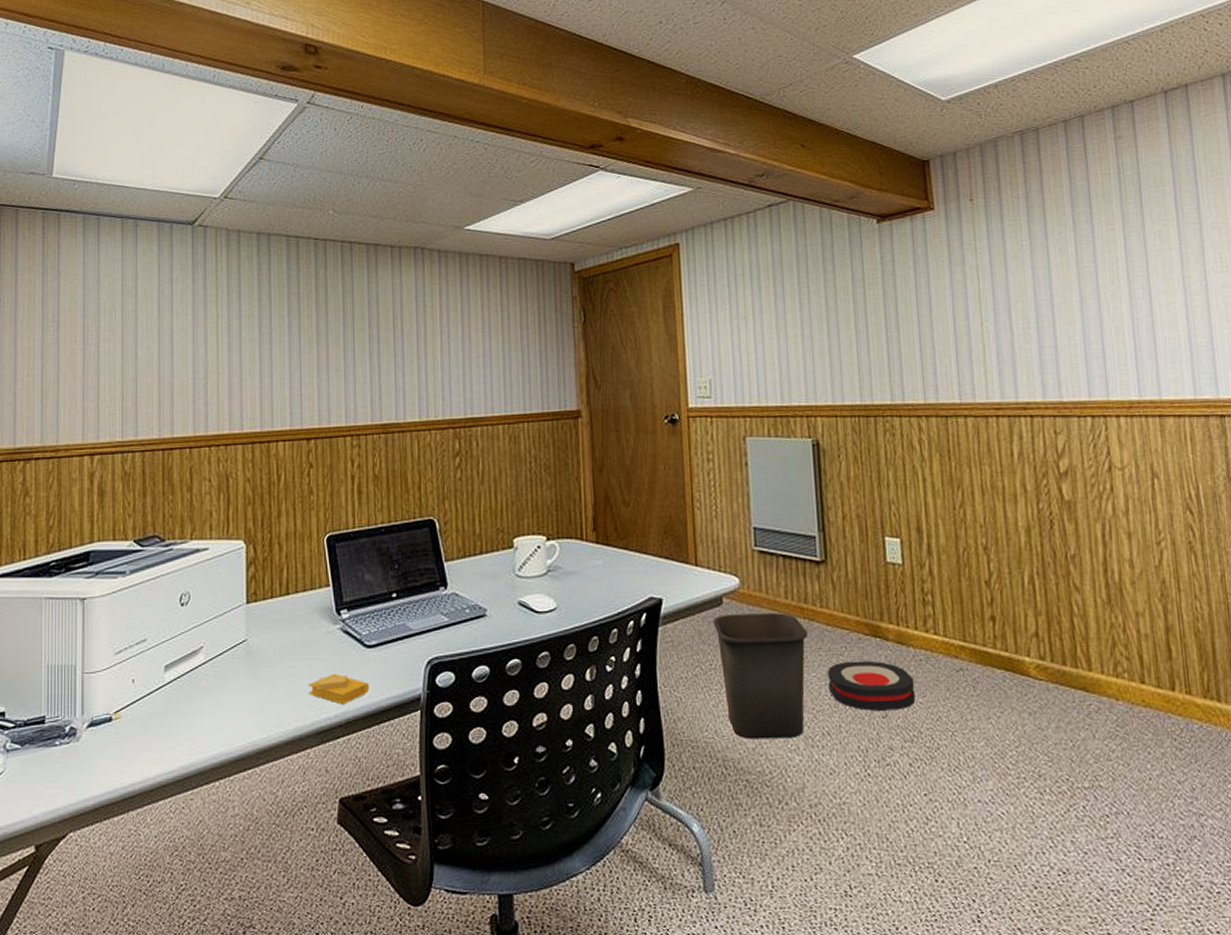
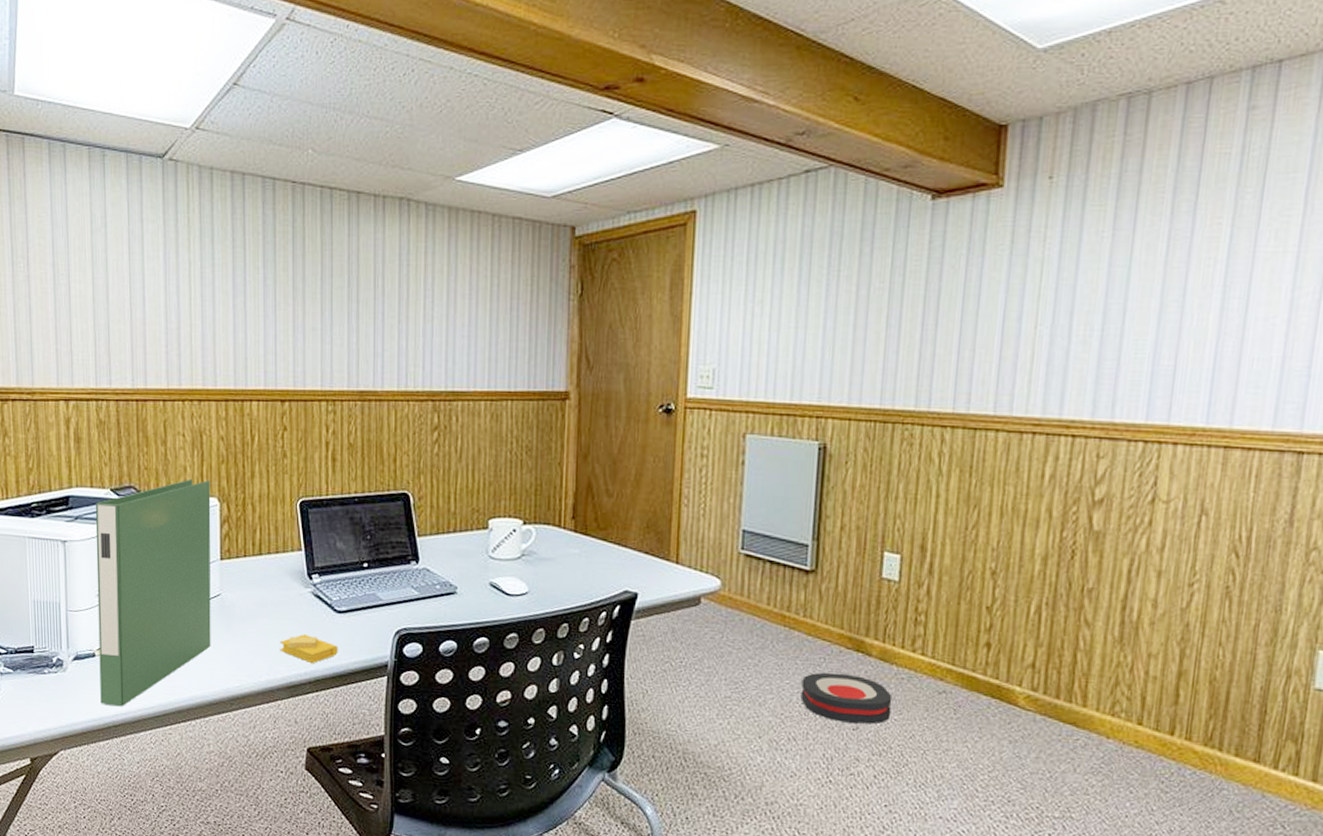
binder: none [116,522,237,774] -> present [95,478,211,706]
waste bin: present [713,613,809,740] -> none [688,614,787,739]

